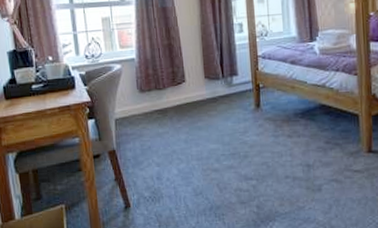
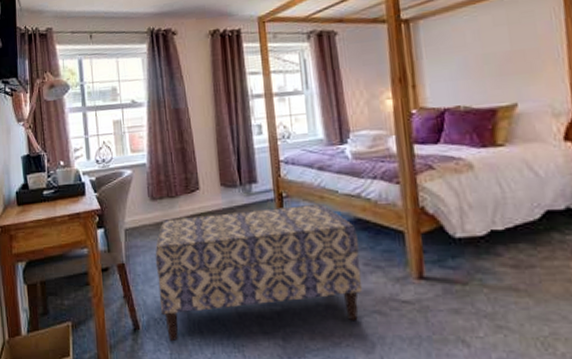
bench: none [144,92,324,216] -> present [155,203,363,342]

